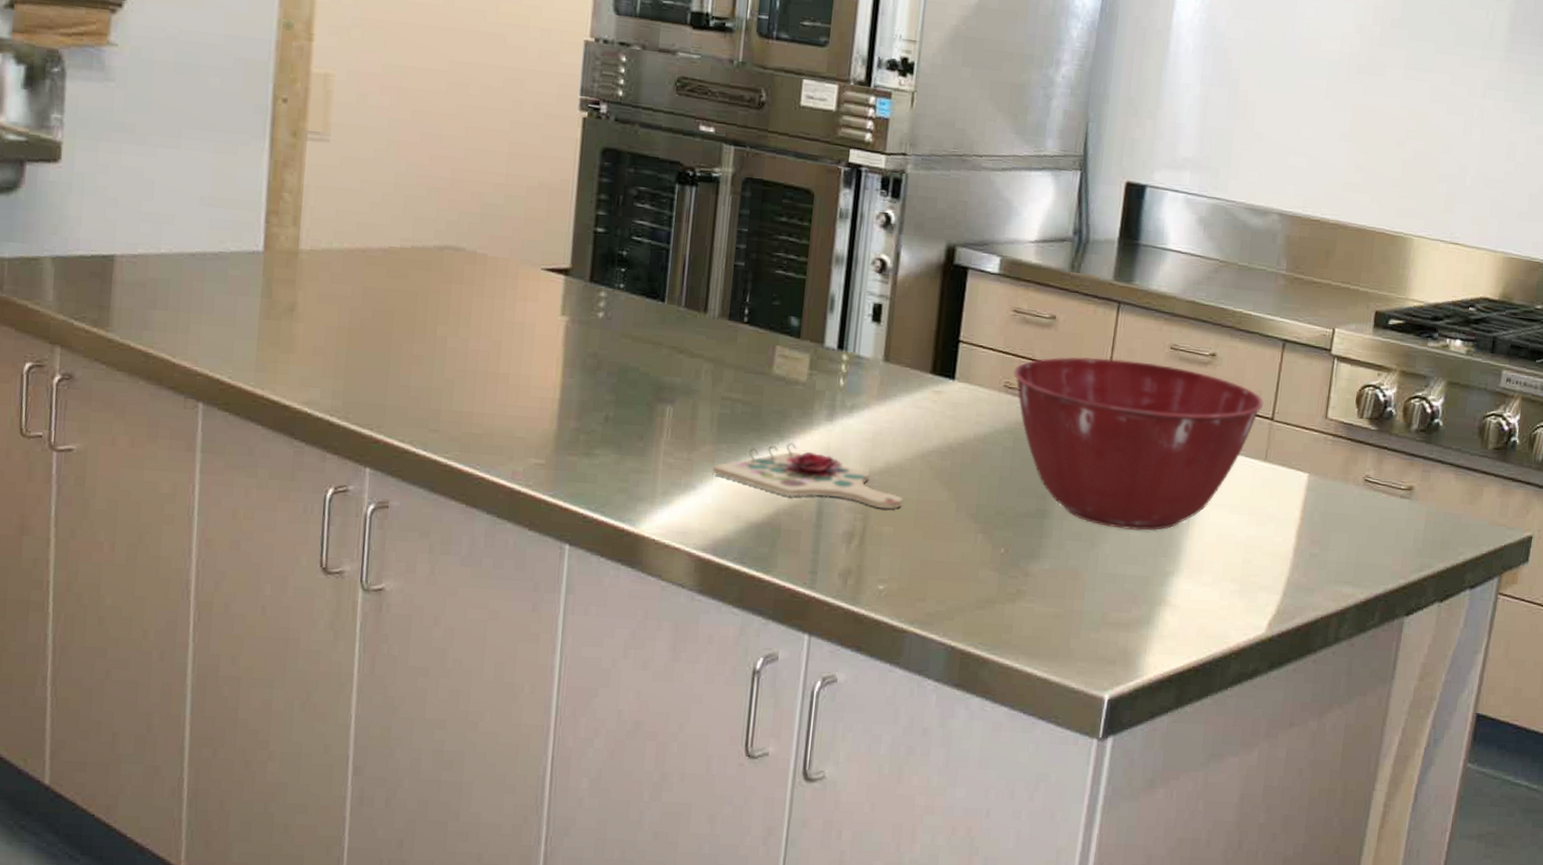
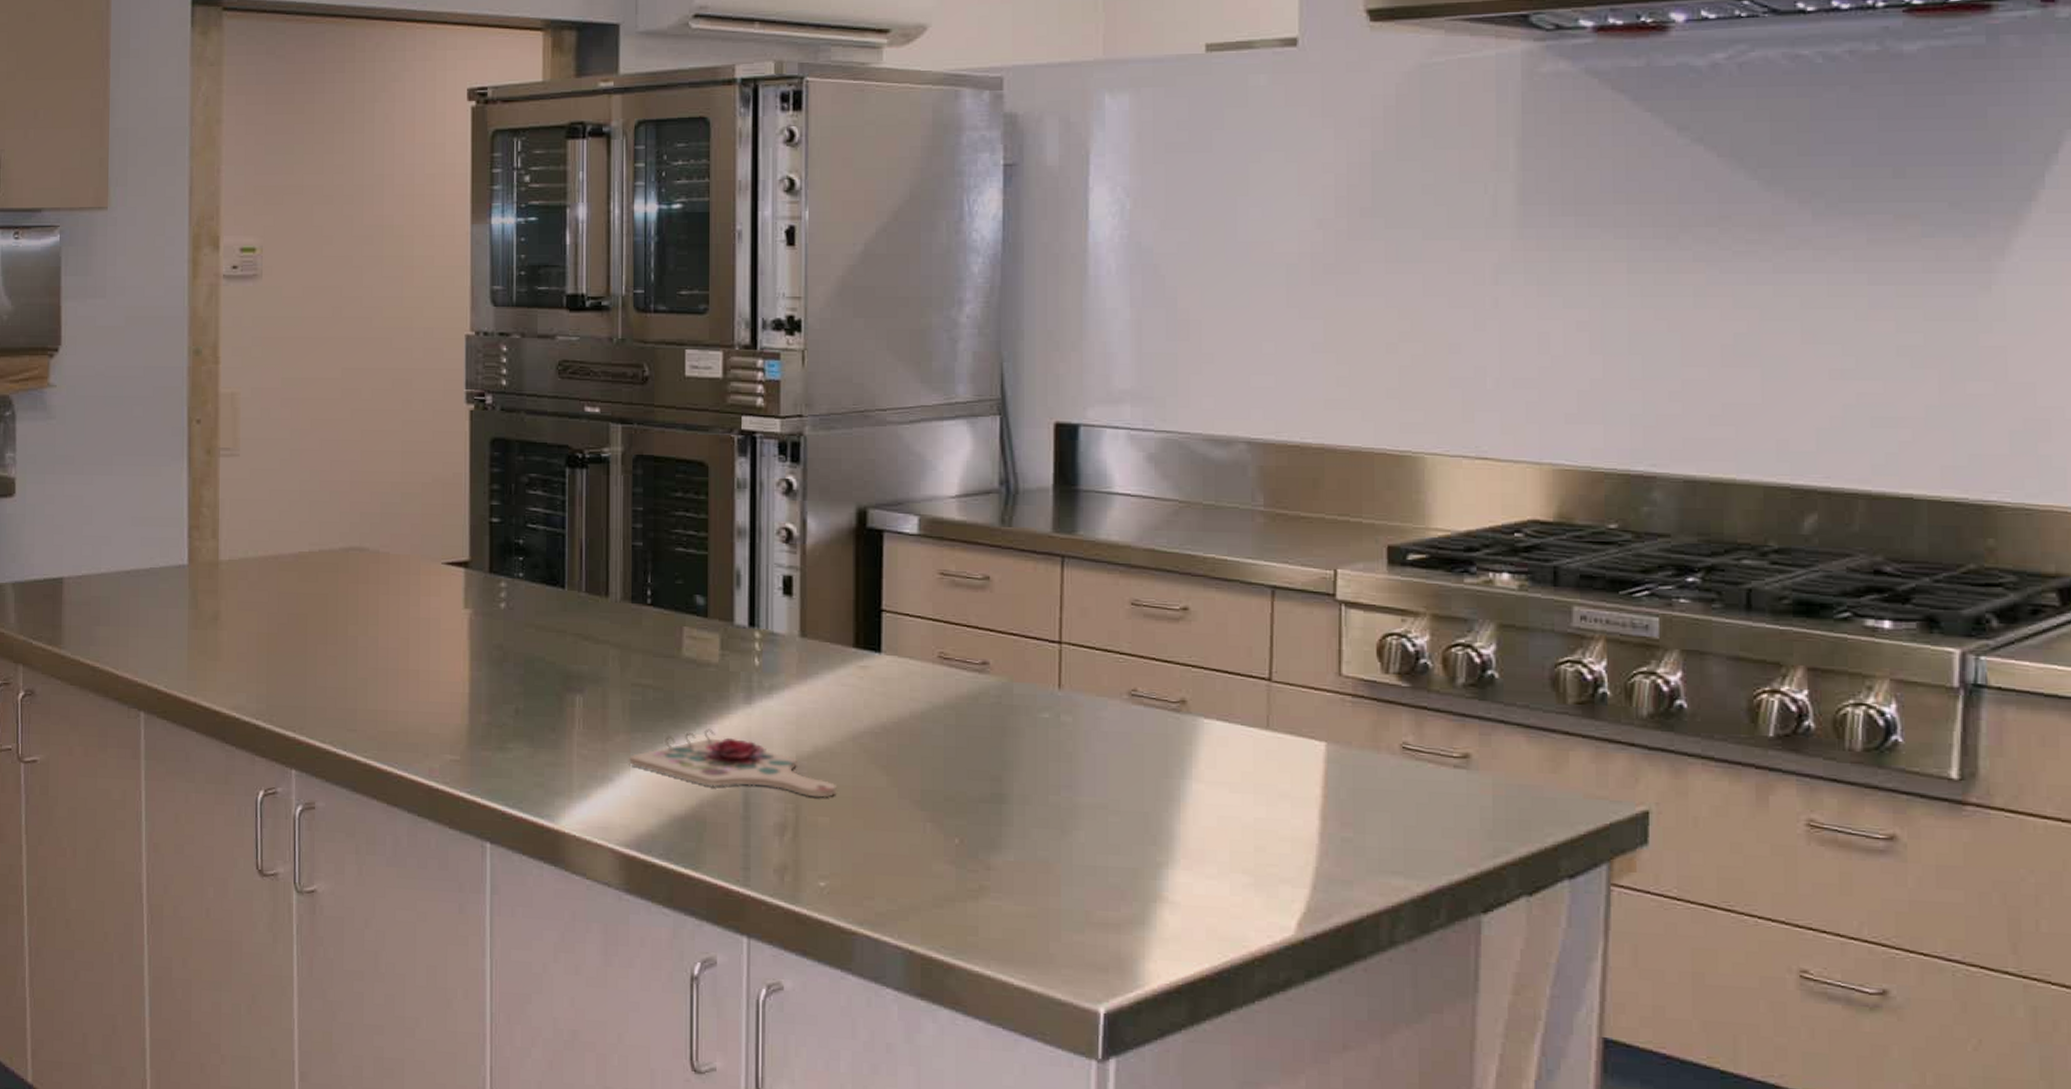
mixing bowl: present [1014,357,1263,531] -> none [948,619,1256,815]

